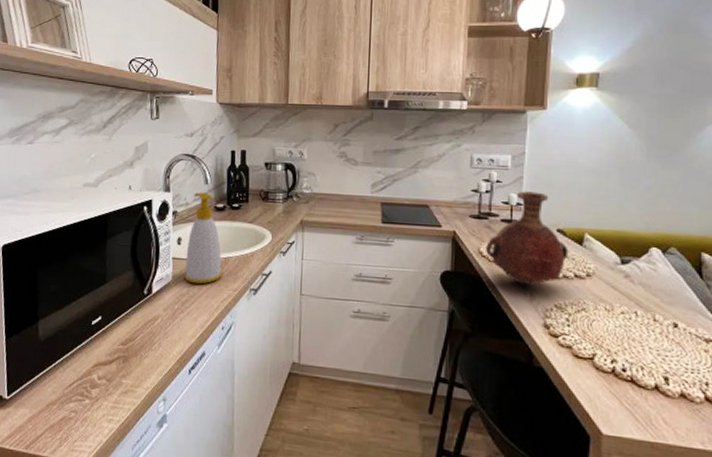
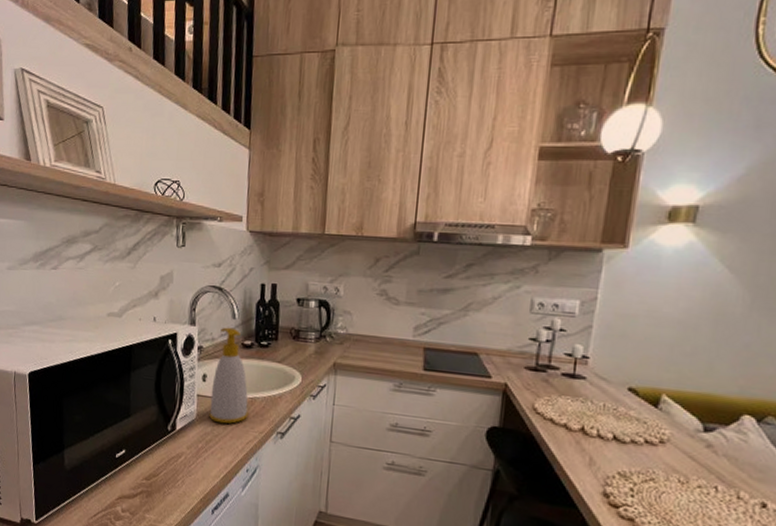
vase: present [486,191,569,285] -> none [541,342,641,448]

